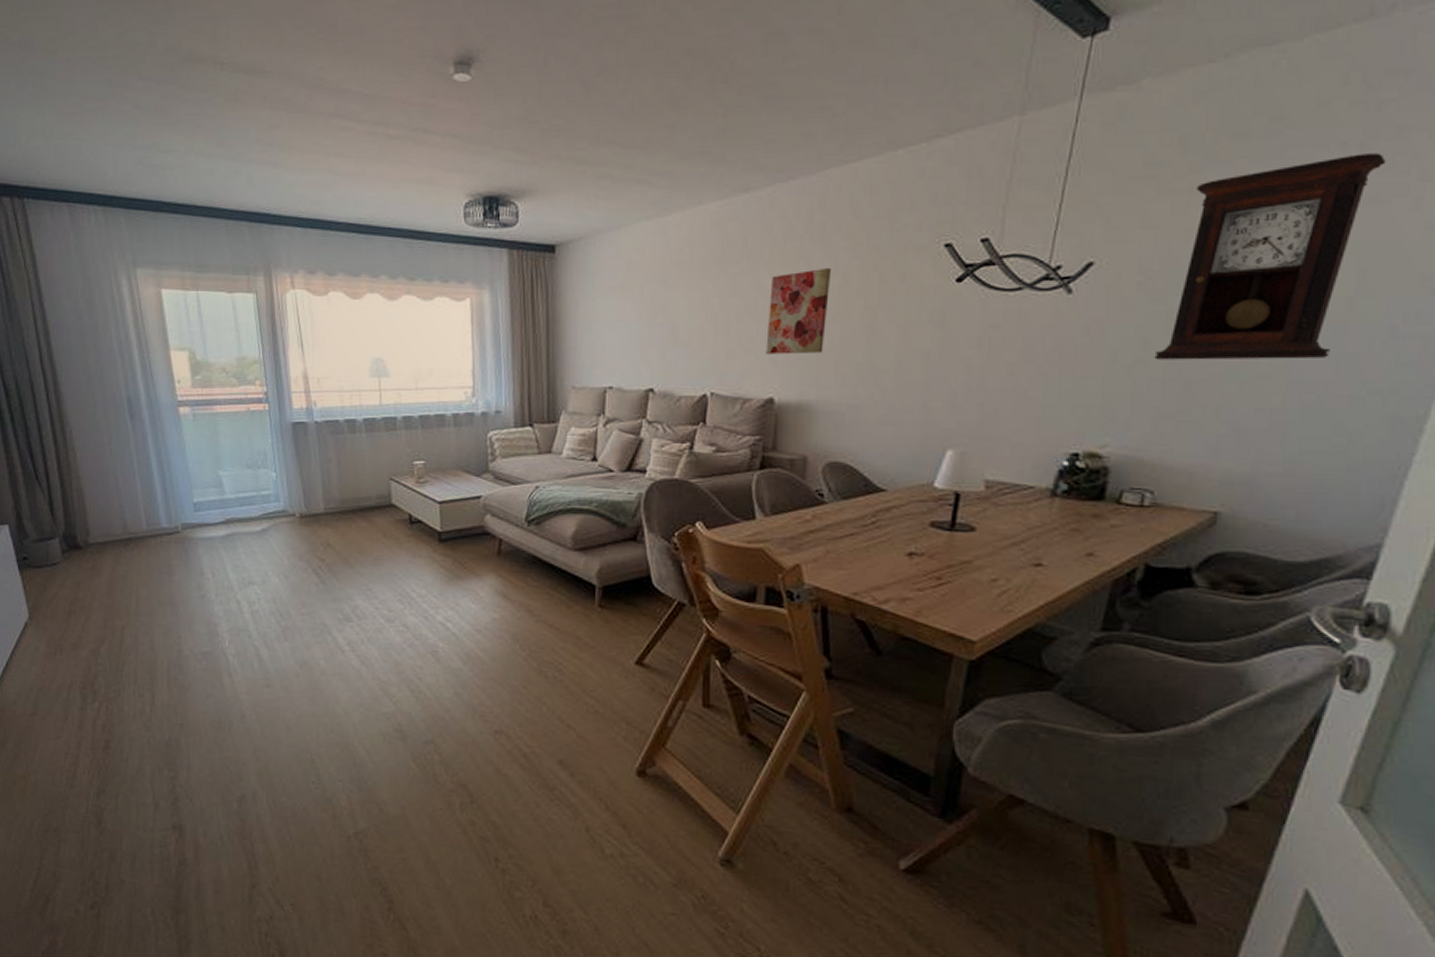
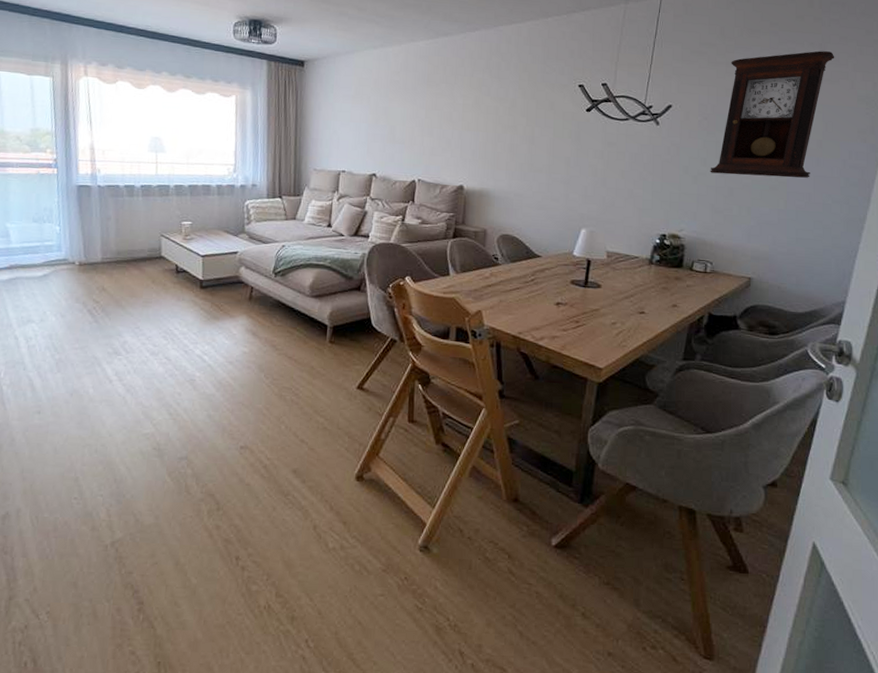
wall art: present [765,267,832,355] -> none [458,94,504,155]

